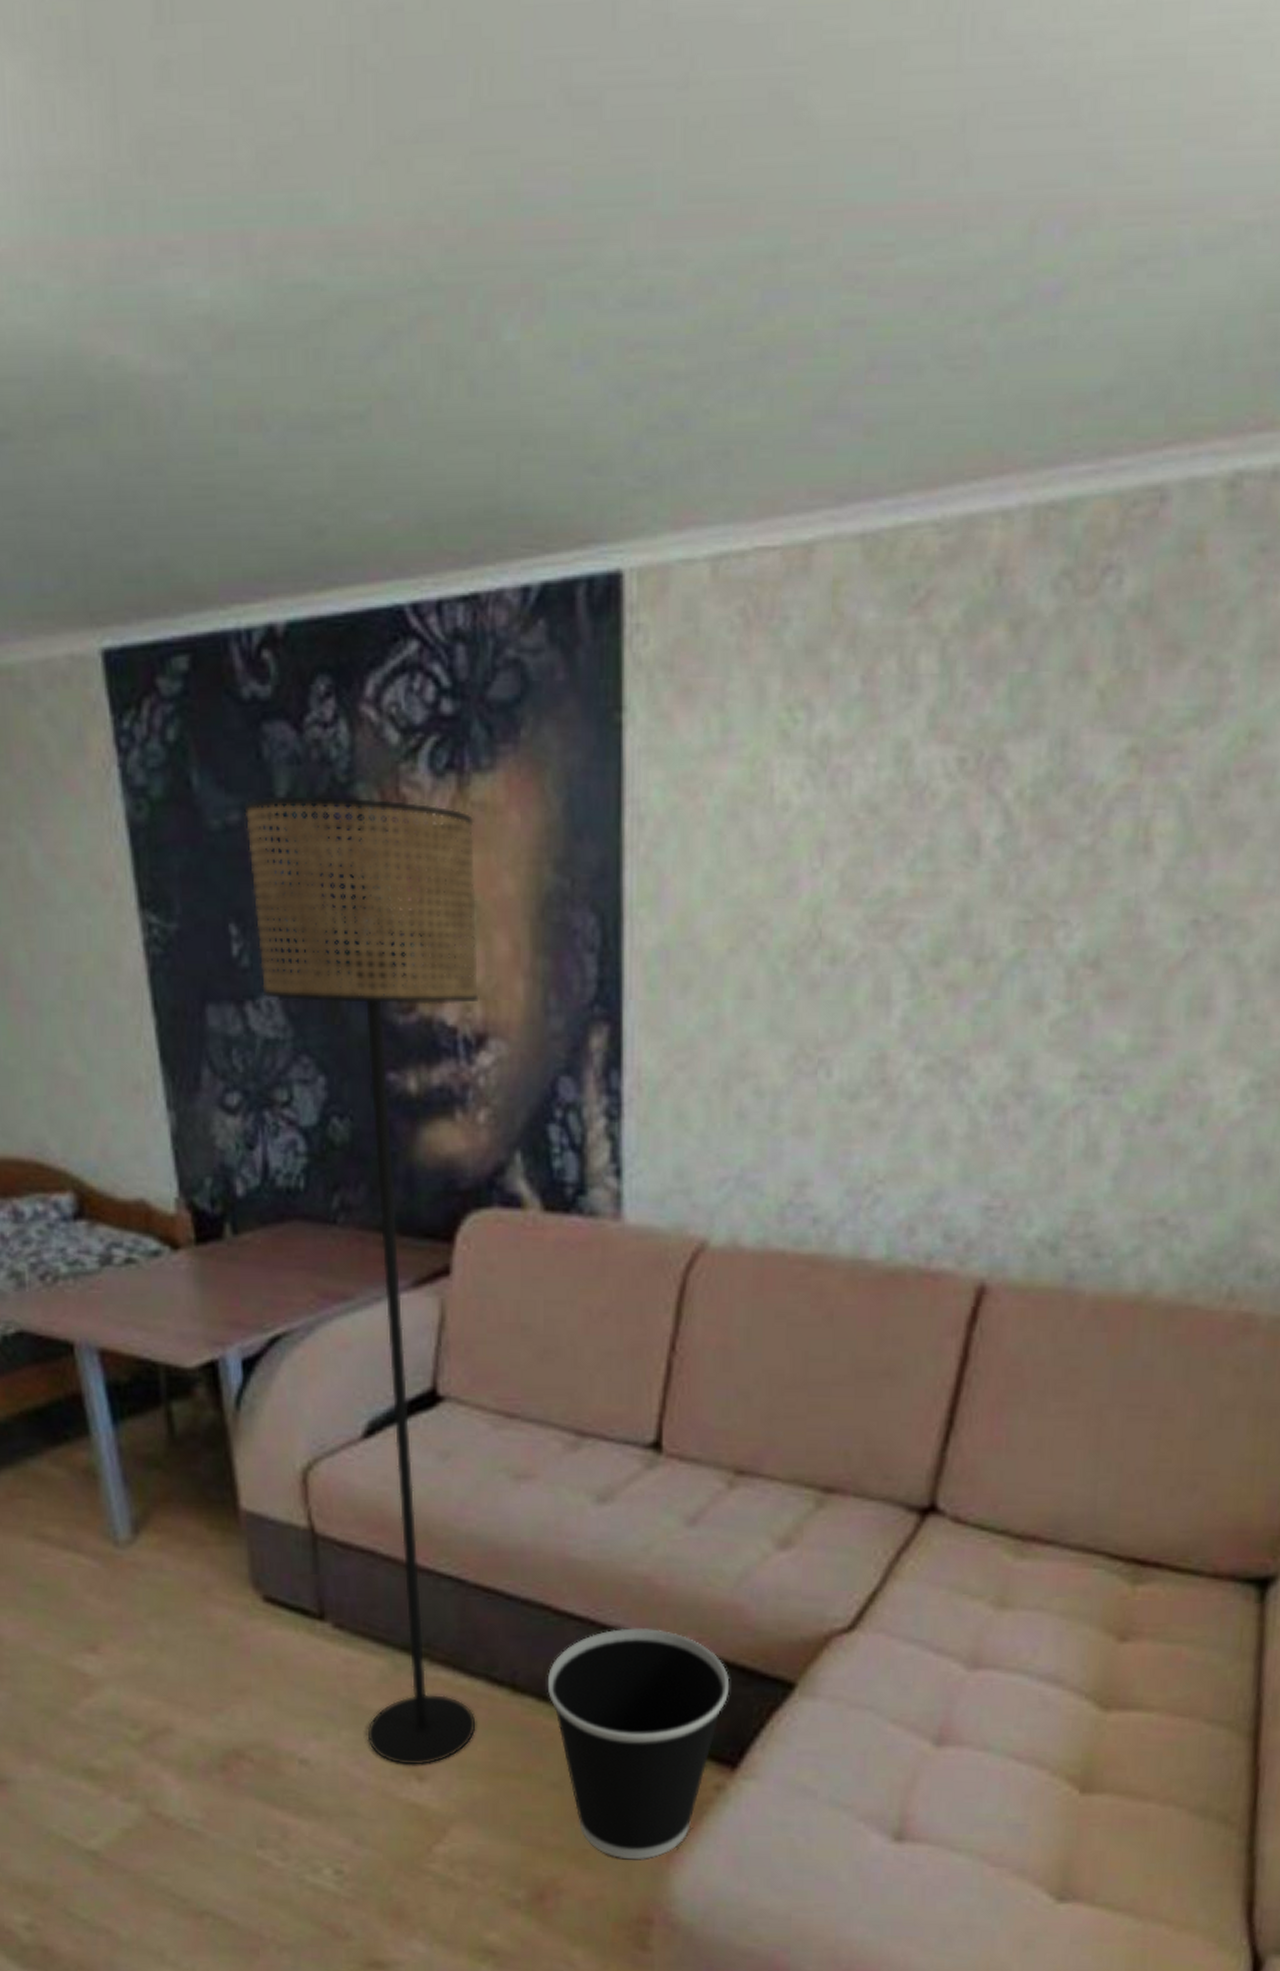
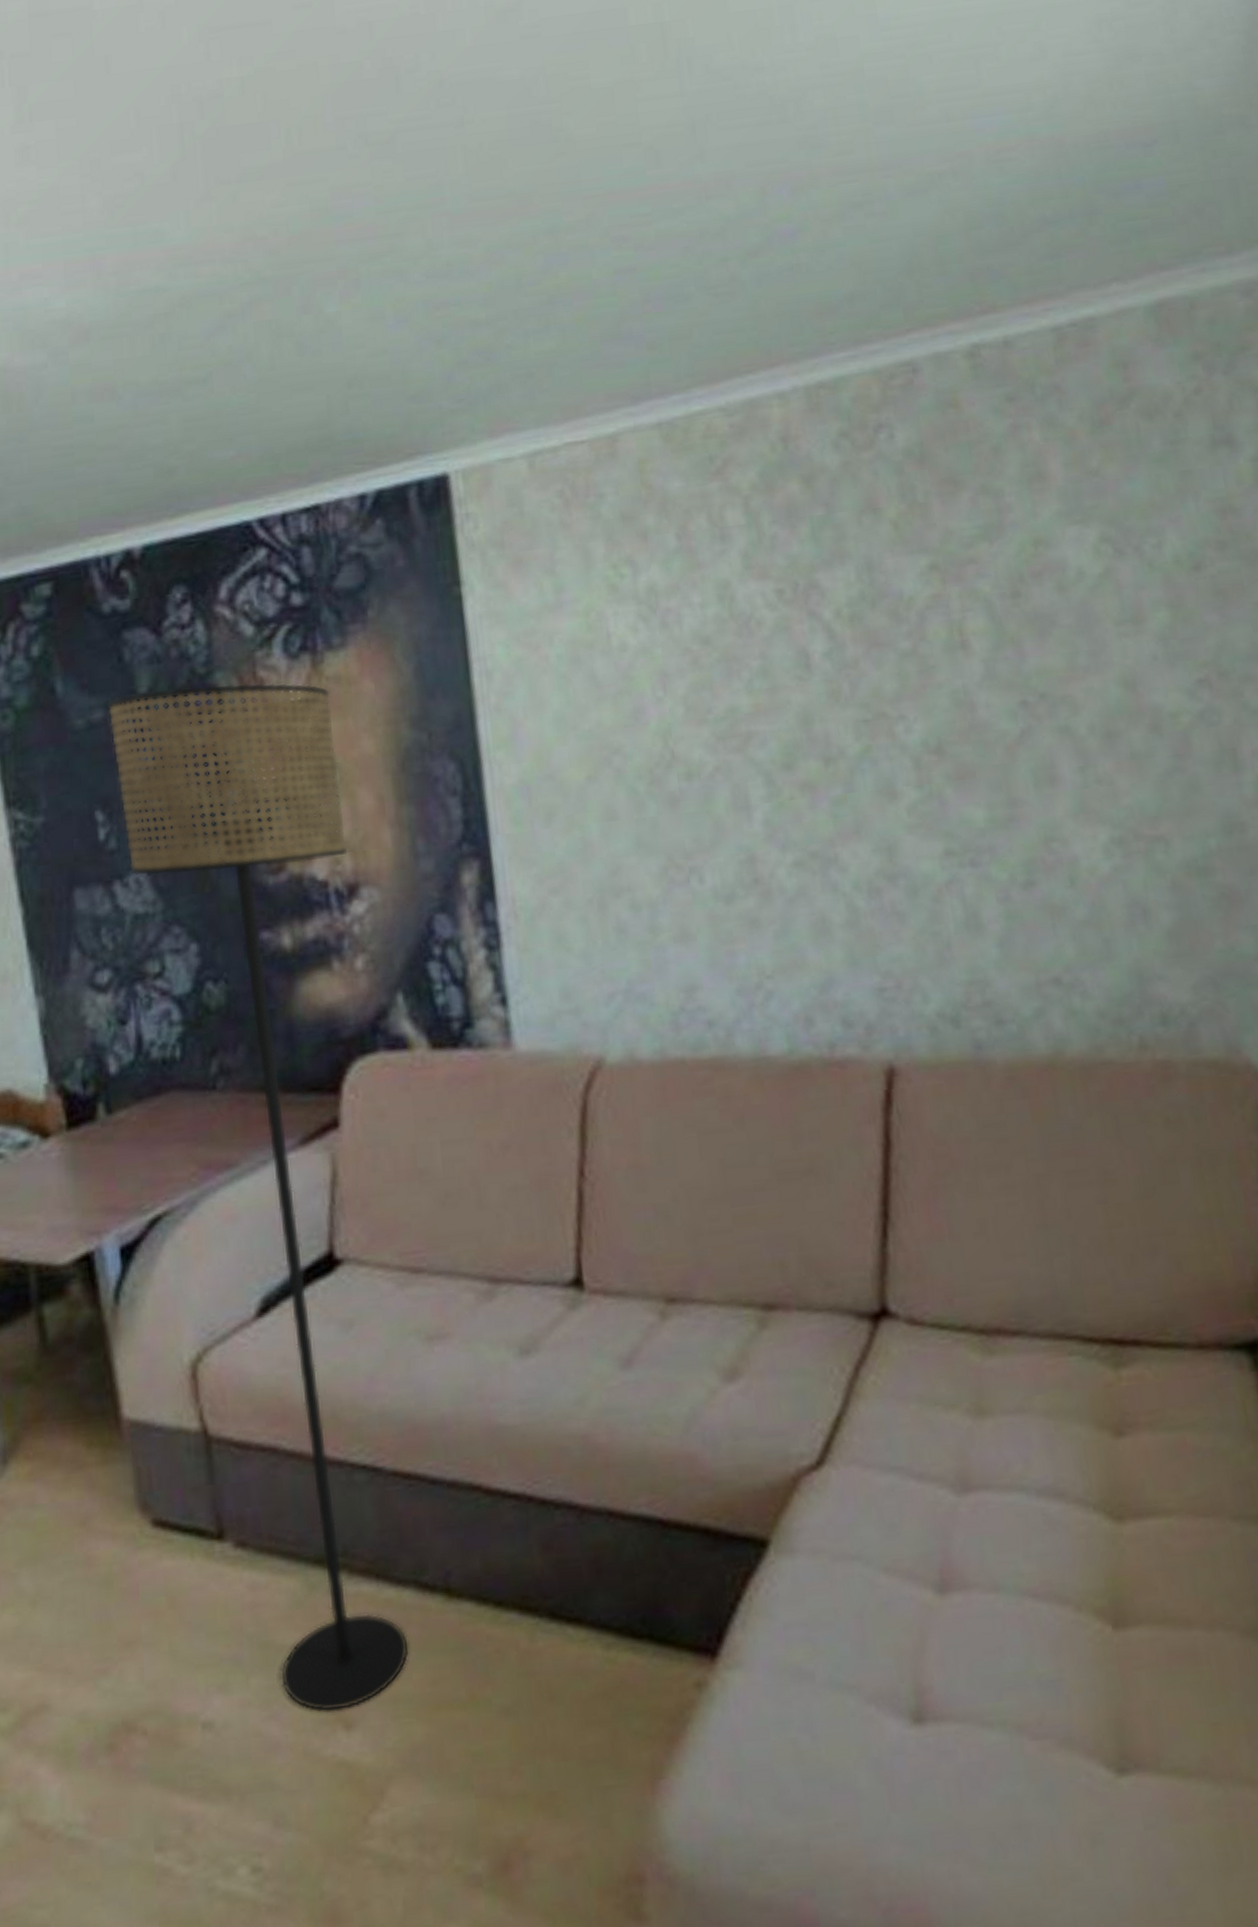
wastebasket: present [547,1628,730,1860] -> none [485,1495,695,1798]

